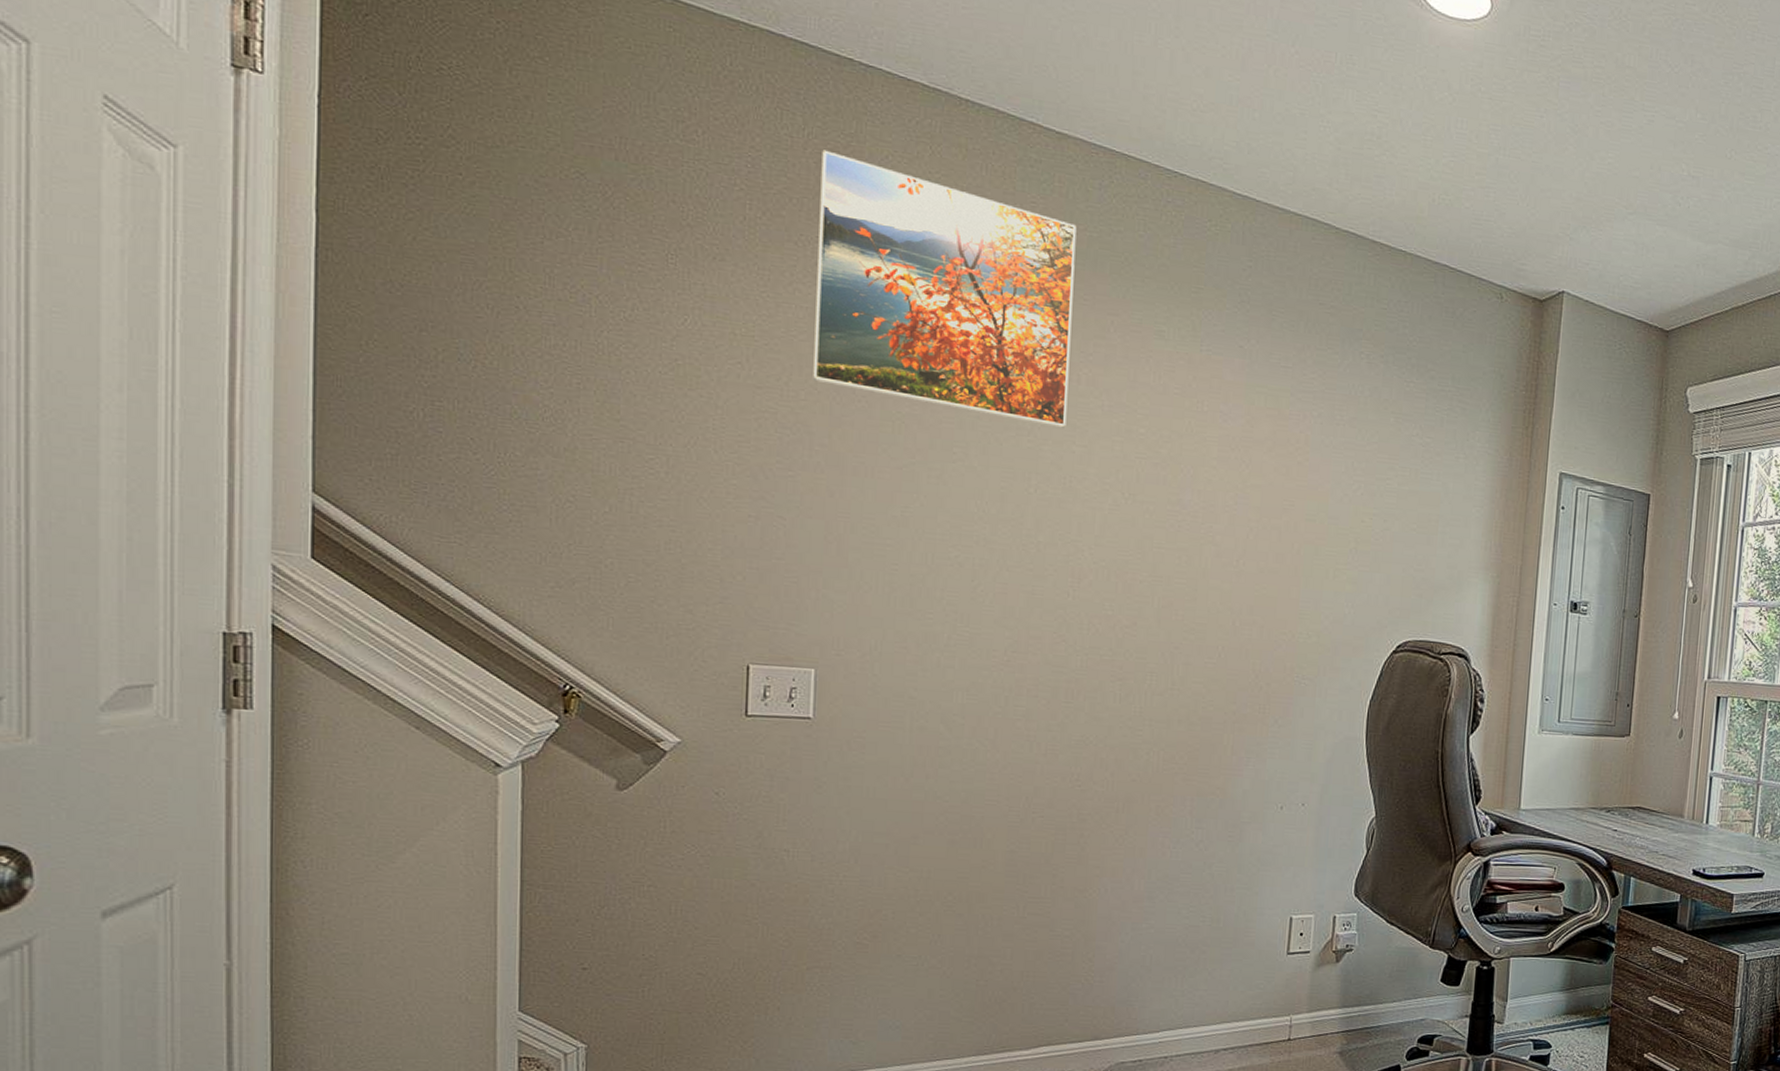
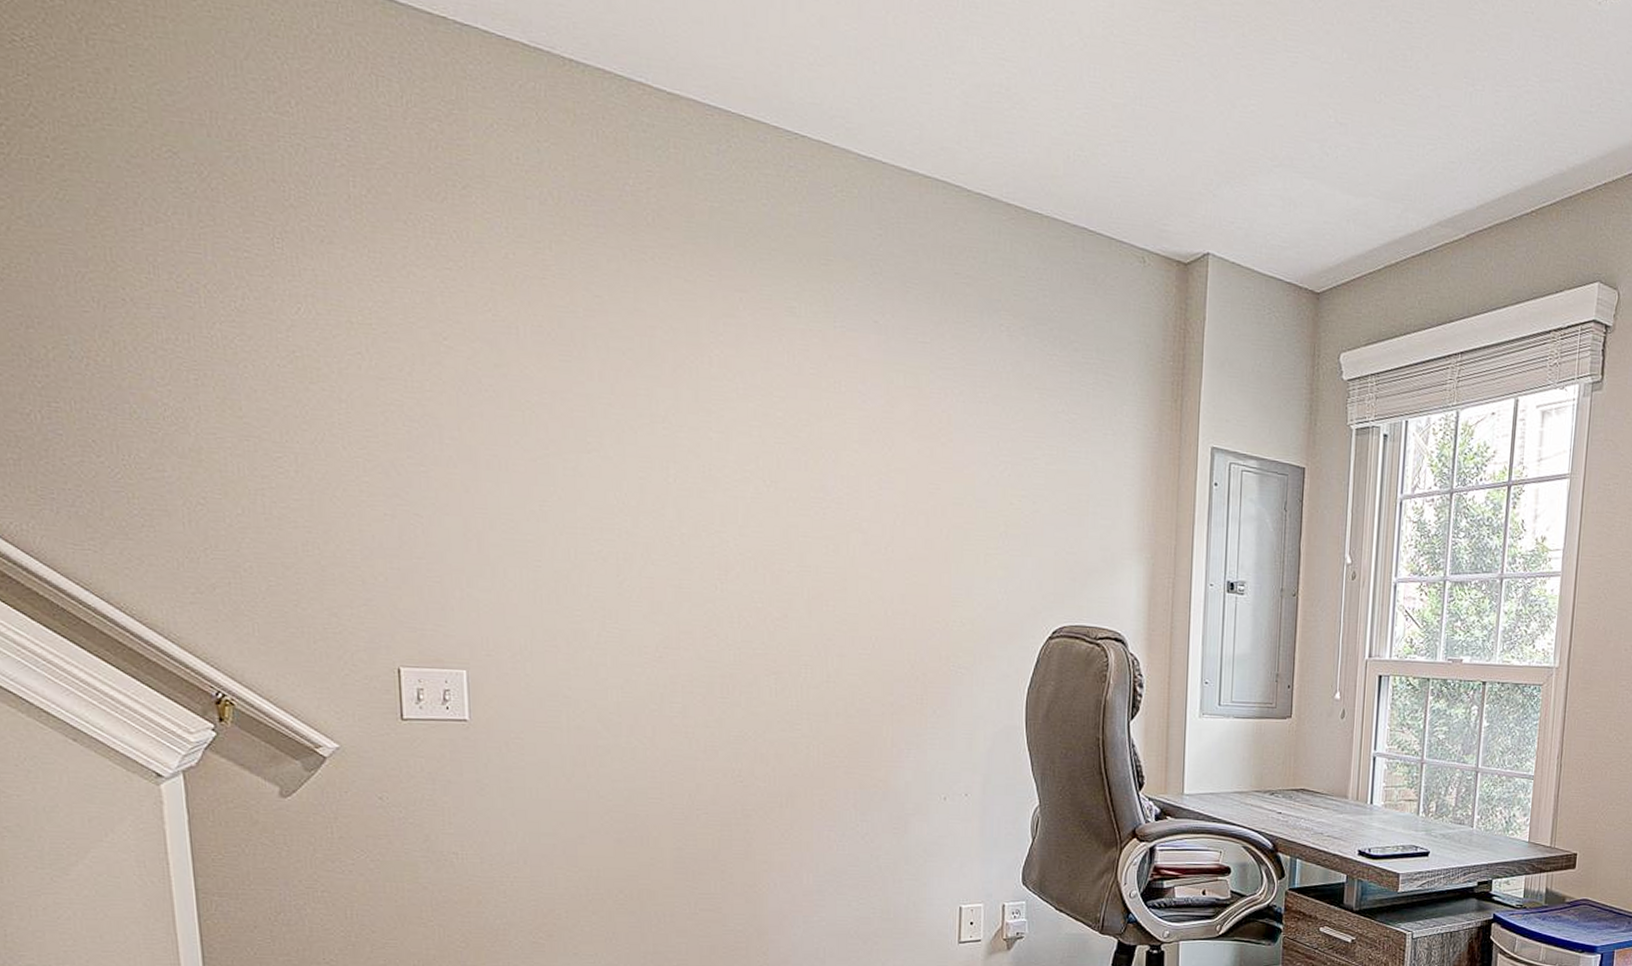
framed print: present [813,150,1077,428] -> none [423,119,701,414]

